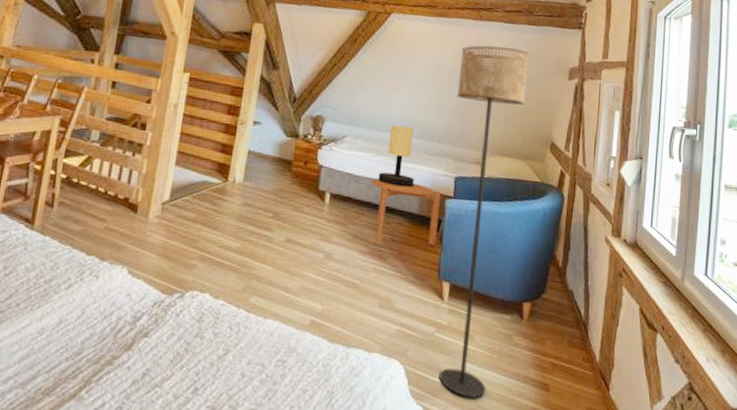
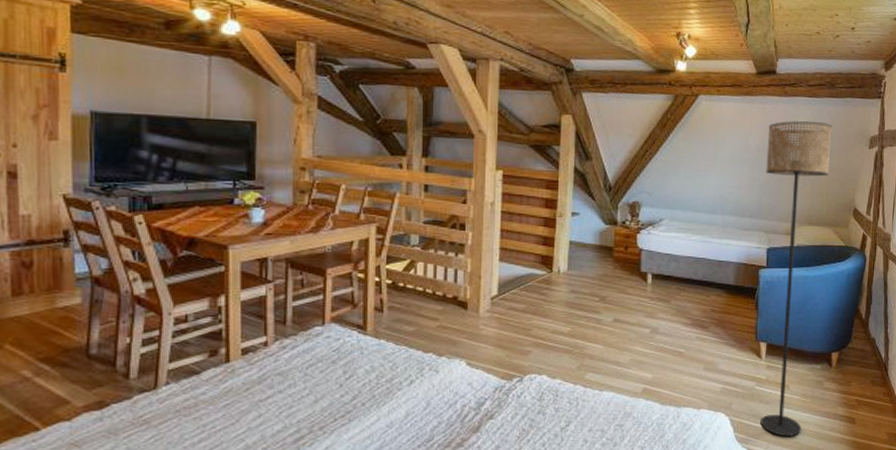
side table: present [371,178,441,246] -> none [689,256,755,316]
table lamp: present [378,125,414,188] -> none [696,205,729,262]

